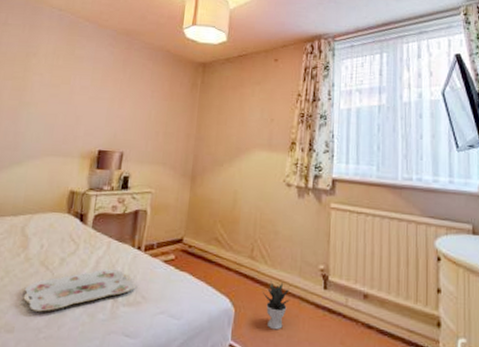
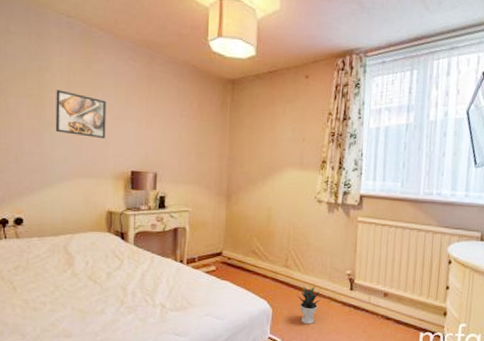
serving tray: present [23,269,135,312] -> none [76,281,181,319]
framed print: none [32,73,83,119] -> present [55,90,106,139]

